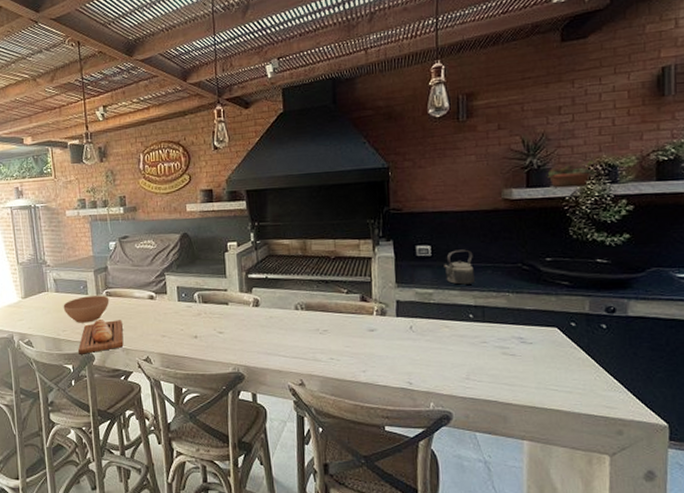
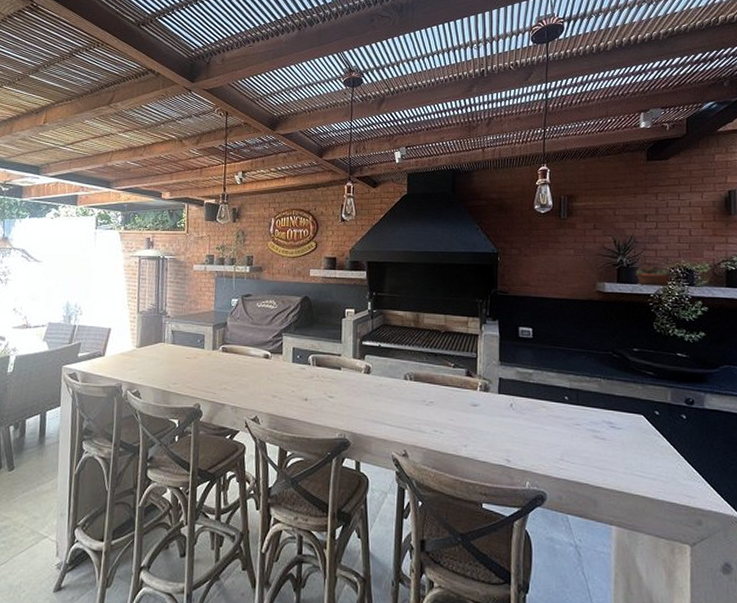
bowl: present [63,295,110,323] -> none [177,350,225,377]
bread loaf: present [77,319,124,354] -> none [186,375,235,409]
kettle: present [444,249,476,285] -> none [543,334,571,368]

